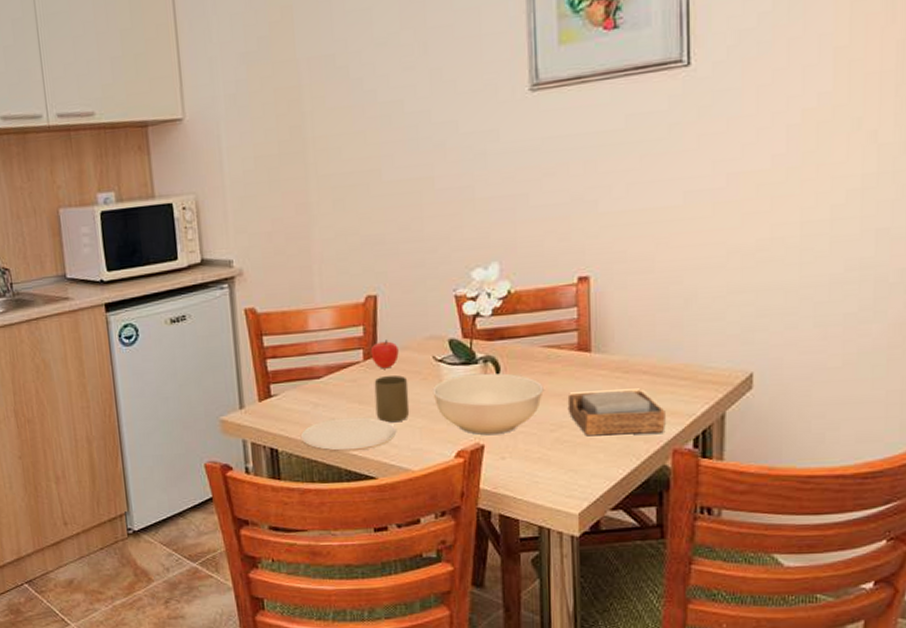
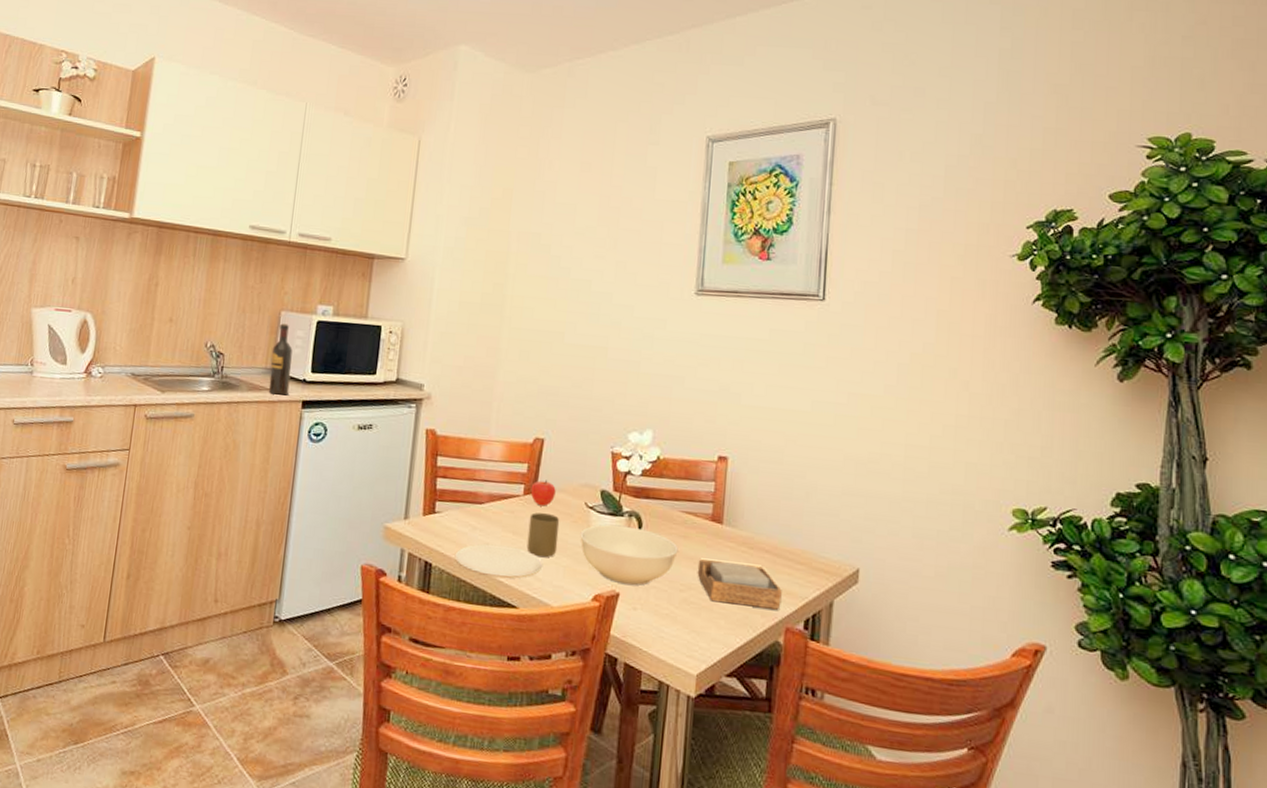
wine bottle: none [59,222,88,304] -> present [268,323,293,396]

